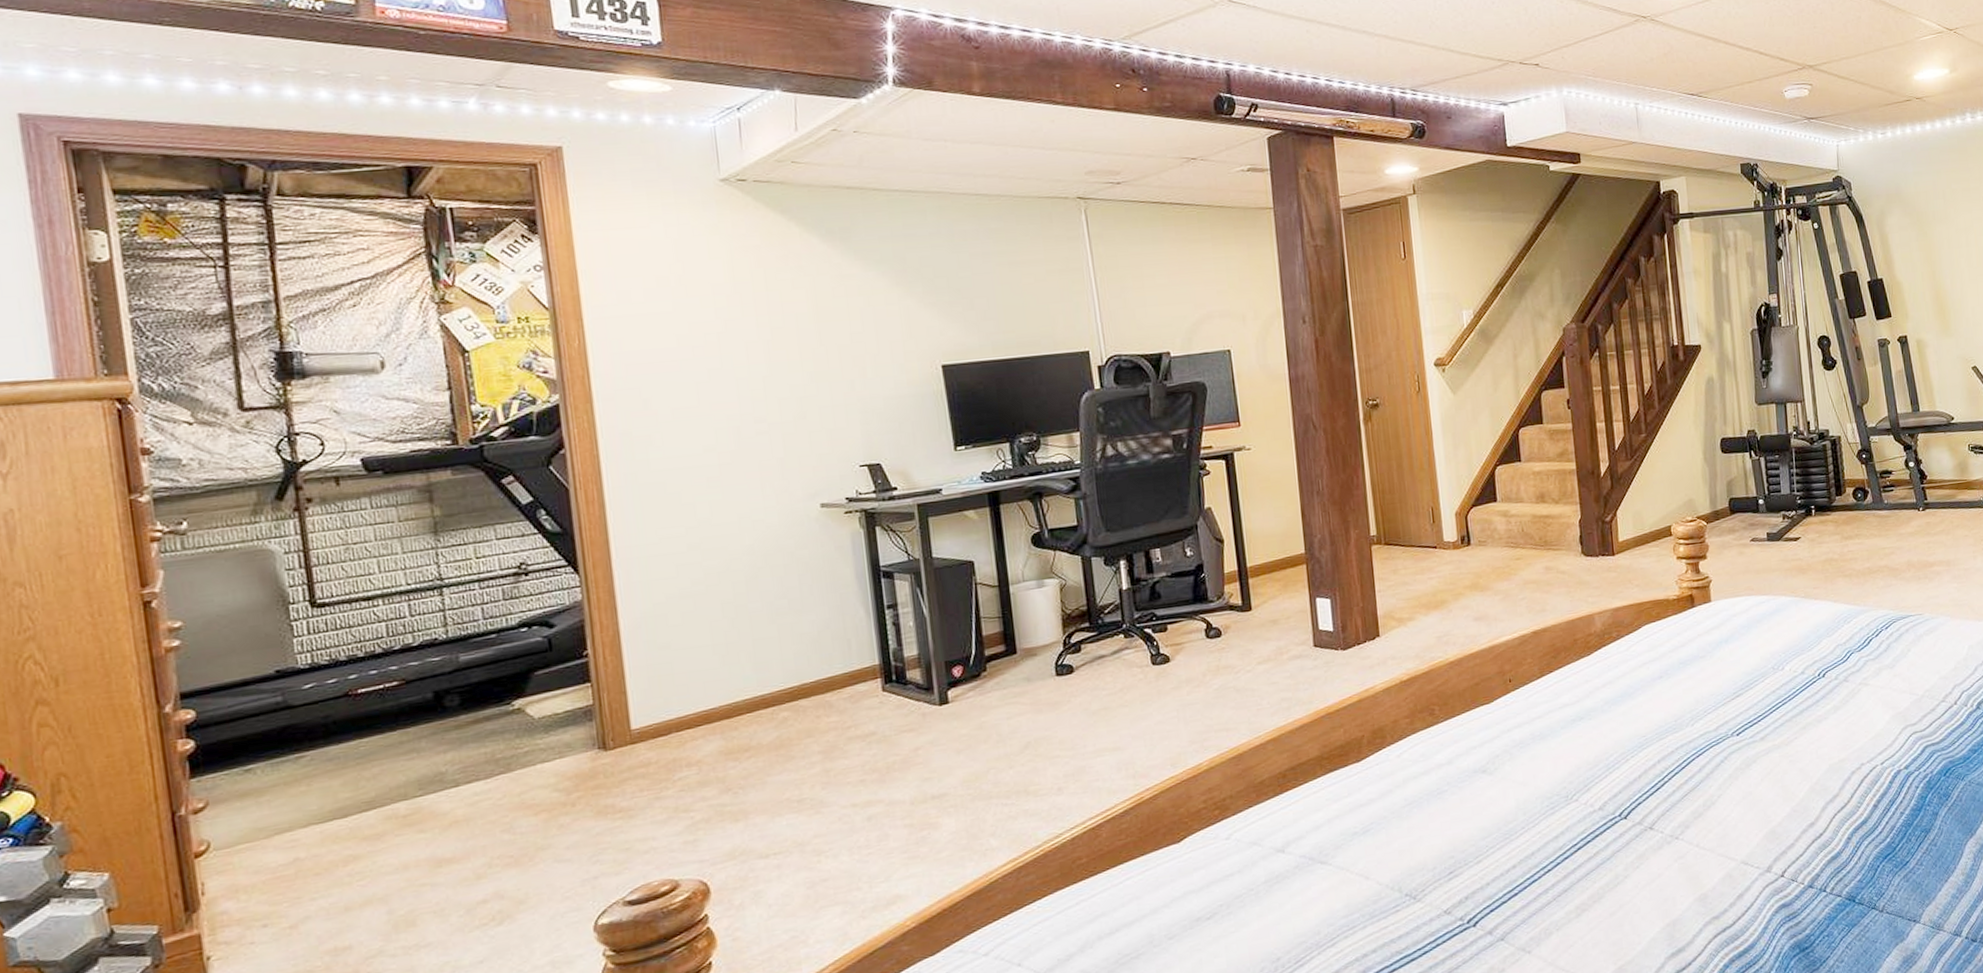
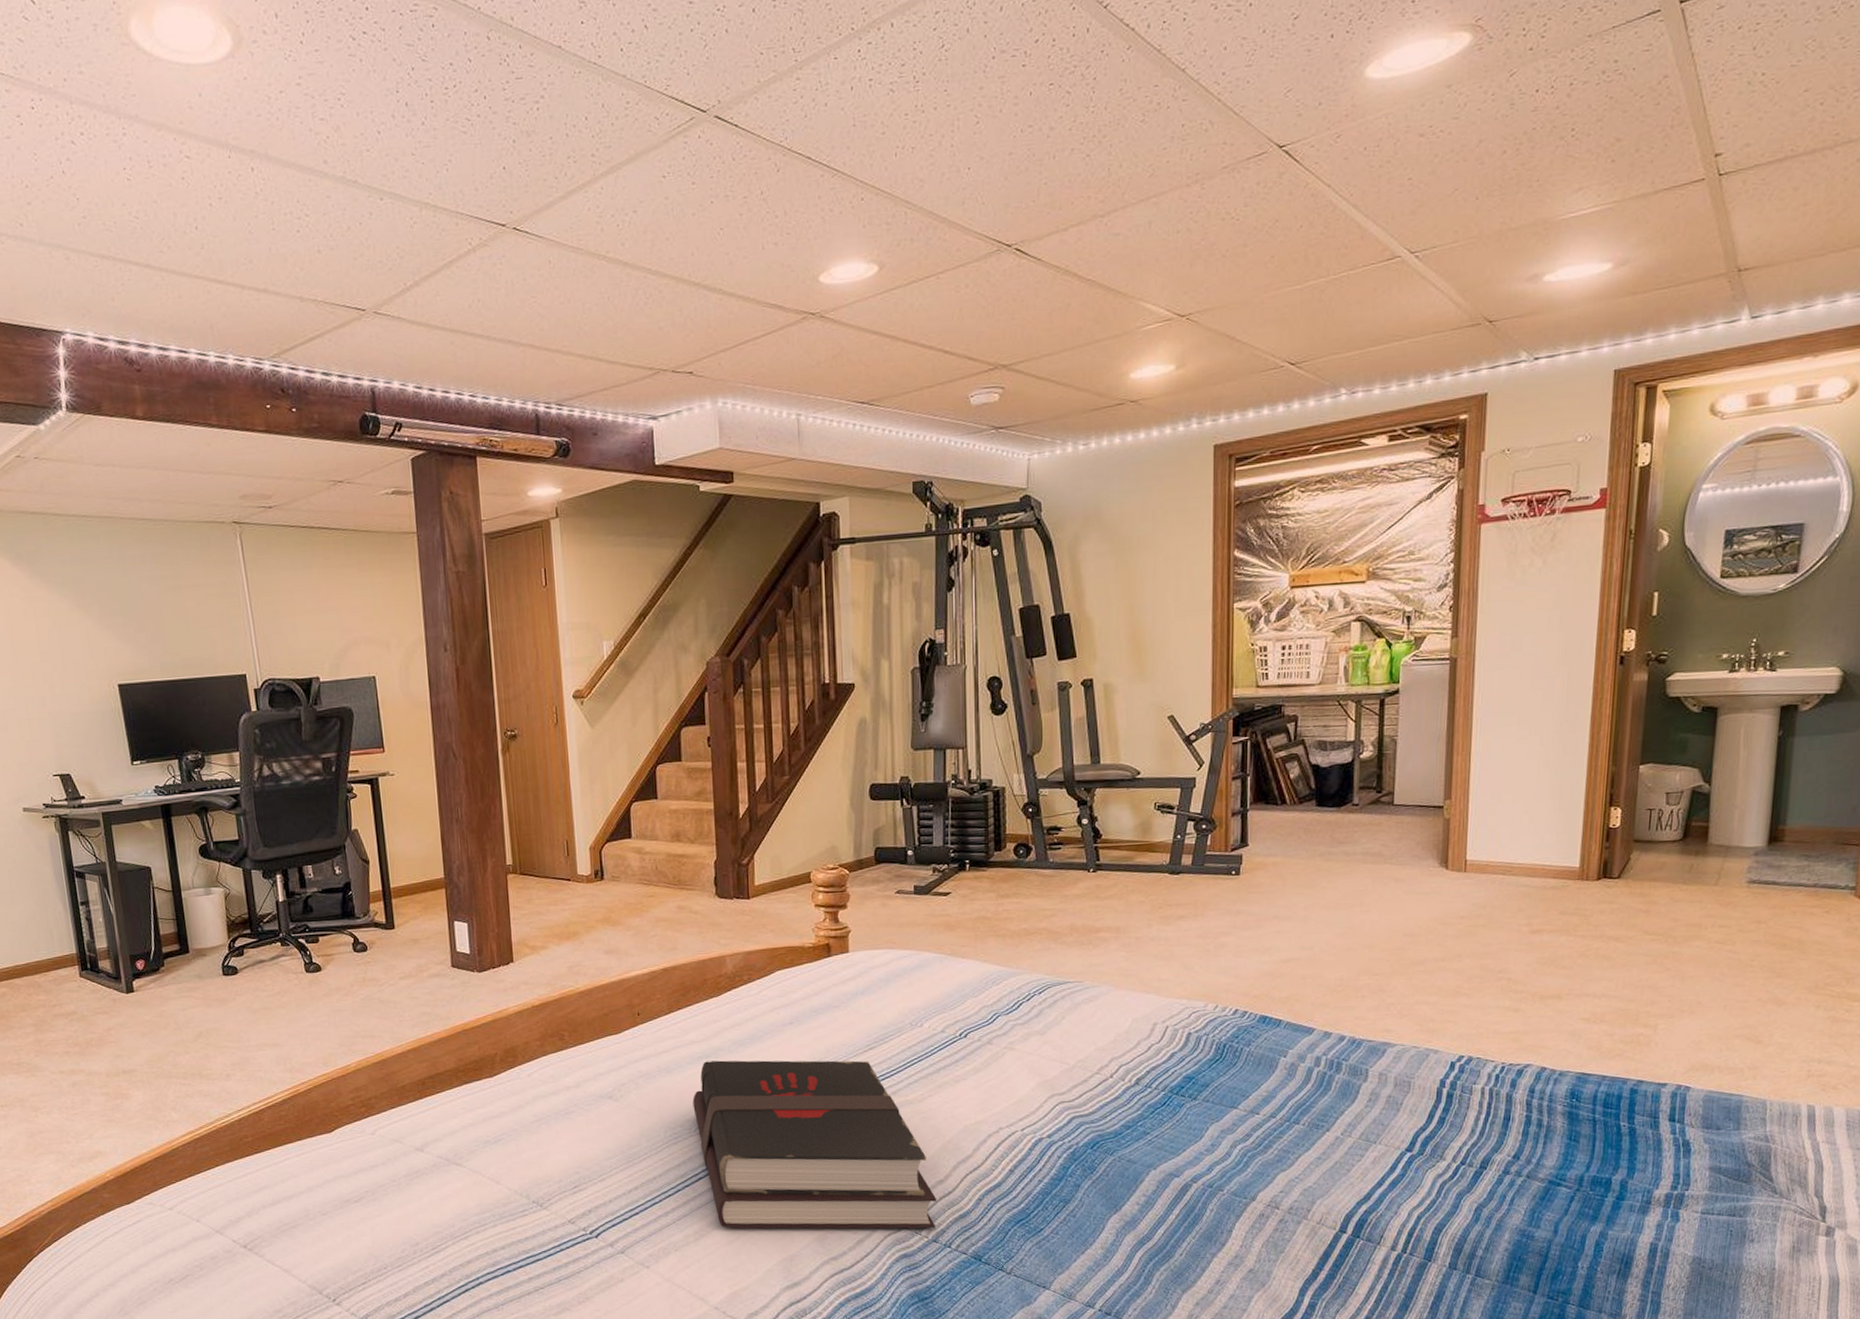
hardback book: none [1568,708,1810,899] -> present [693,1060,937,1229]

